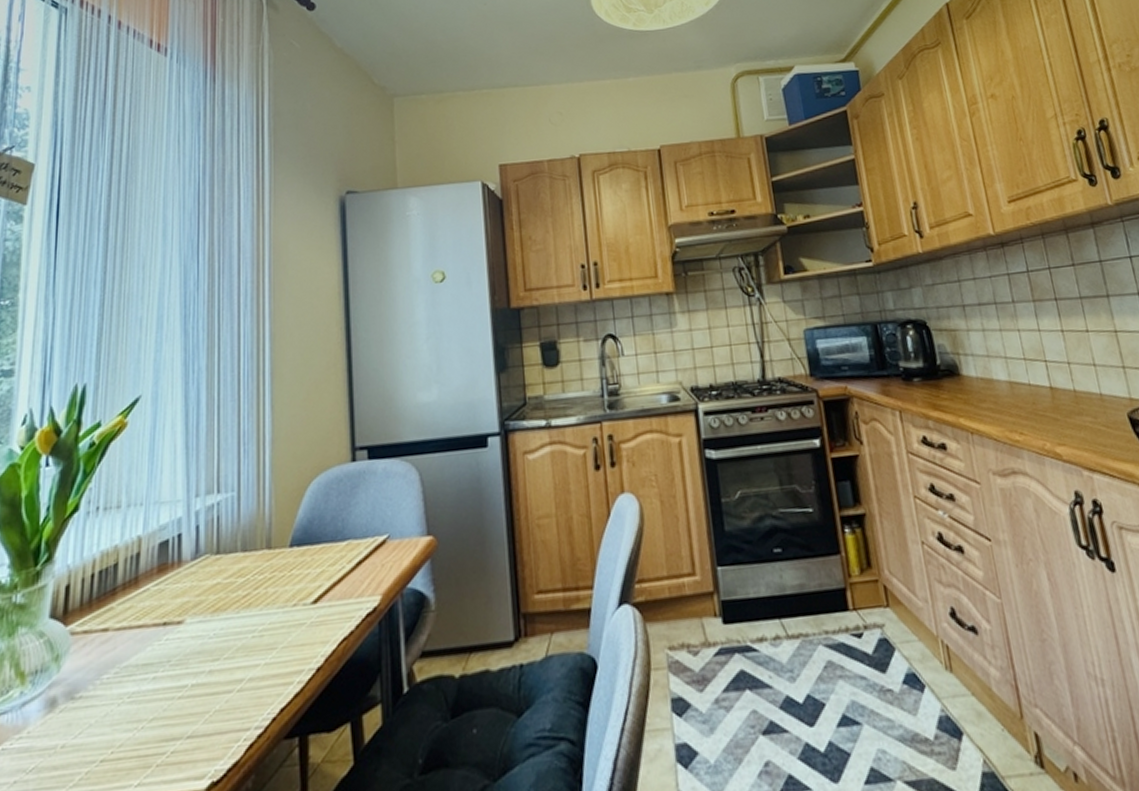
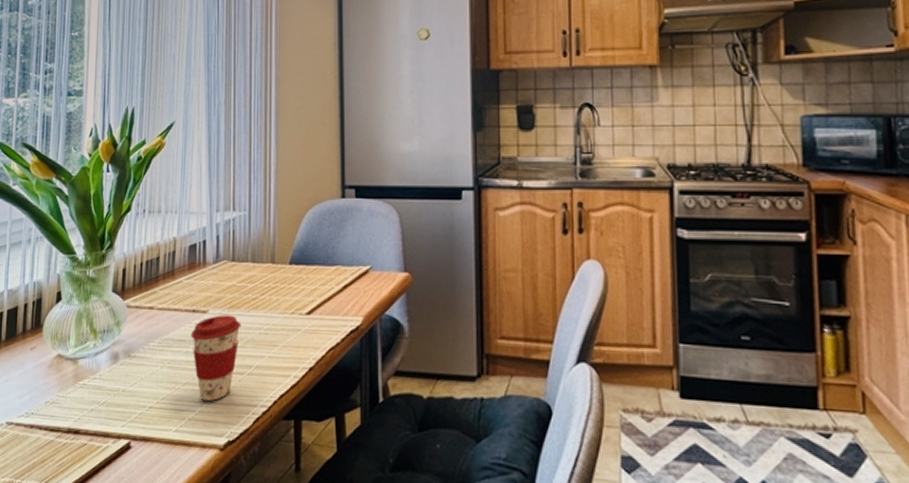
coffee cup: none [160,620,229,736] -> present [191,314,241,401]

